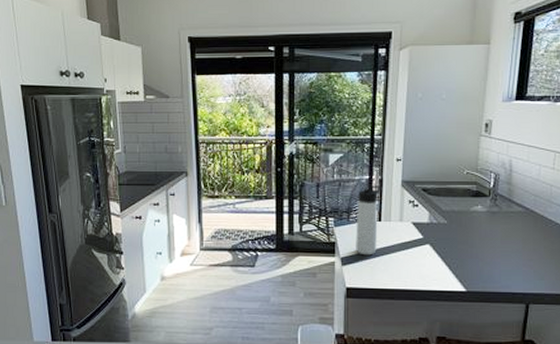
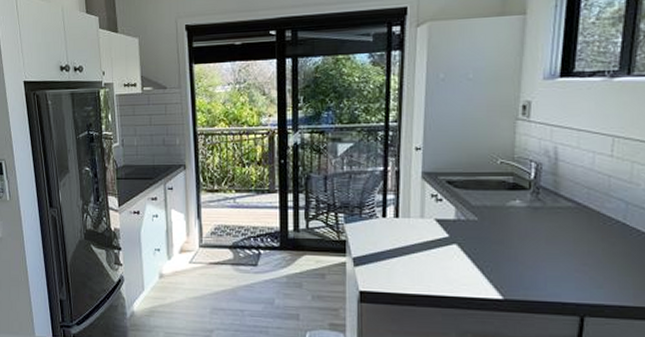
thermos bottle: present [356,185,382,256] -> none [369,177,399,256]

